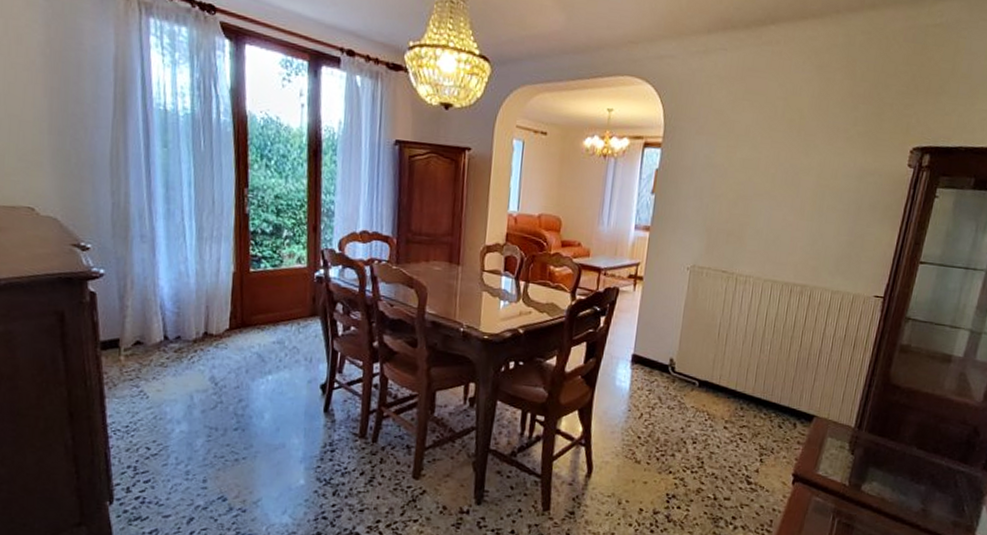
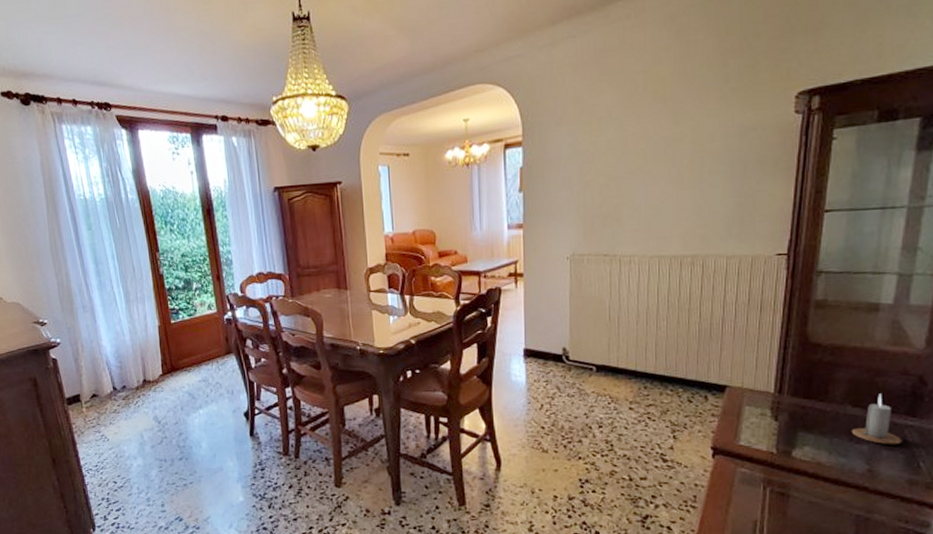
candle: none [914,439,954,488] -> present [852,393,903,445]

